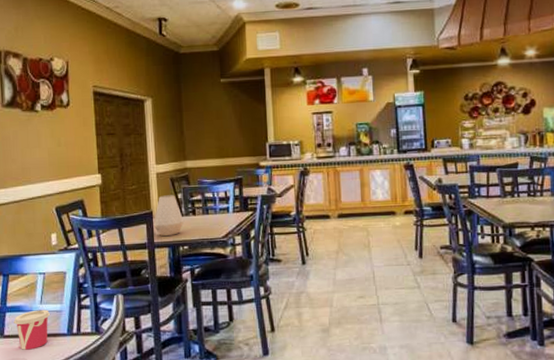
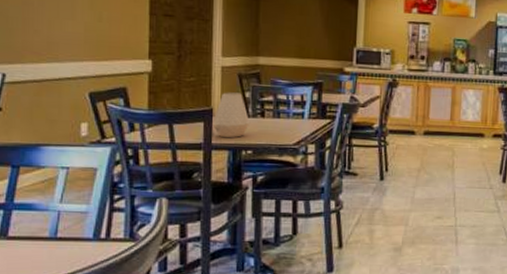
cup: present [14,309,51,350] -> none [22,209,73,255]

